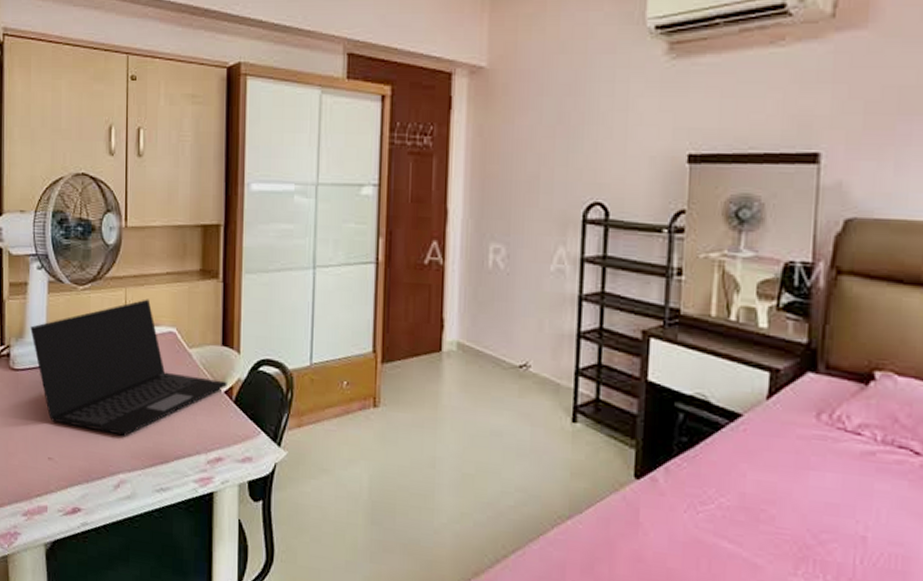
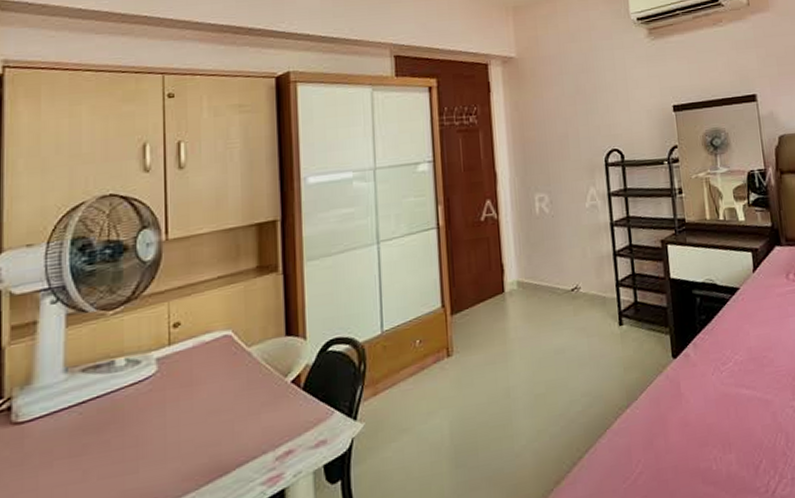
laptop: present [30,299,227,436] -> none [41,307,294,470]

